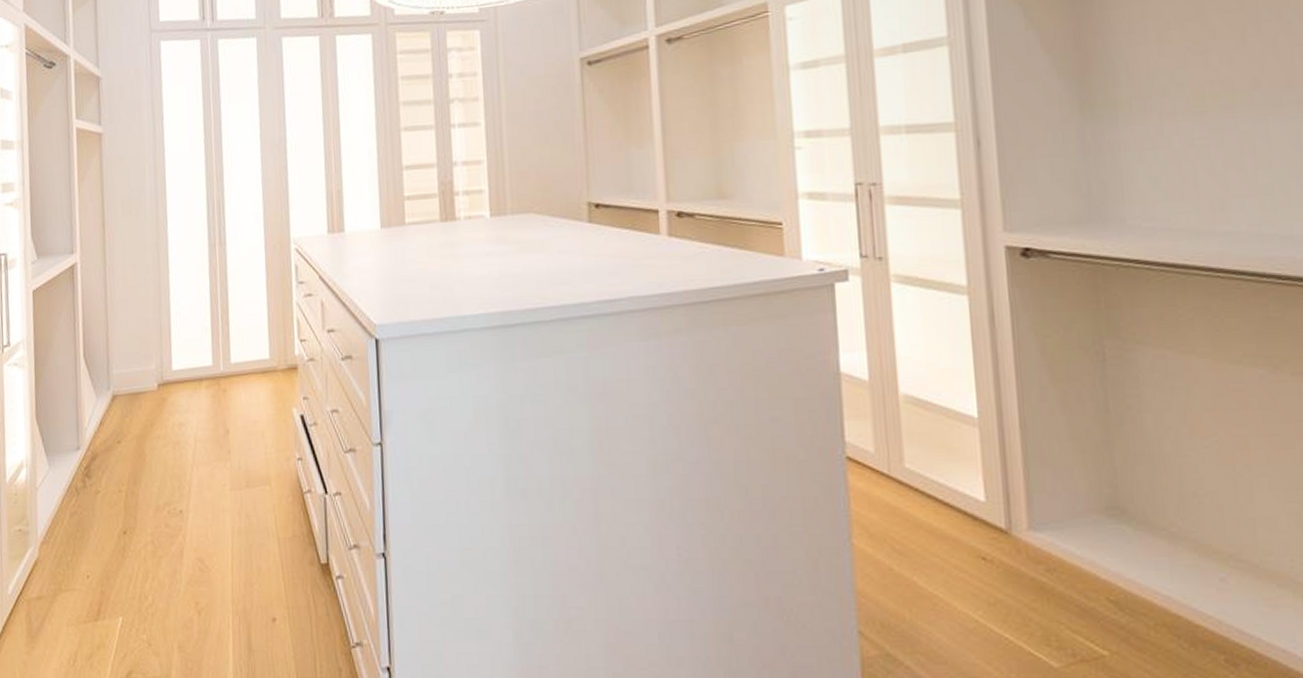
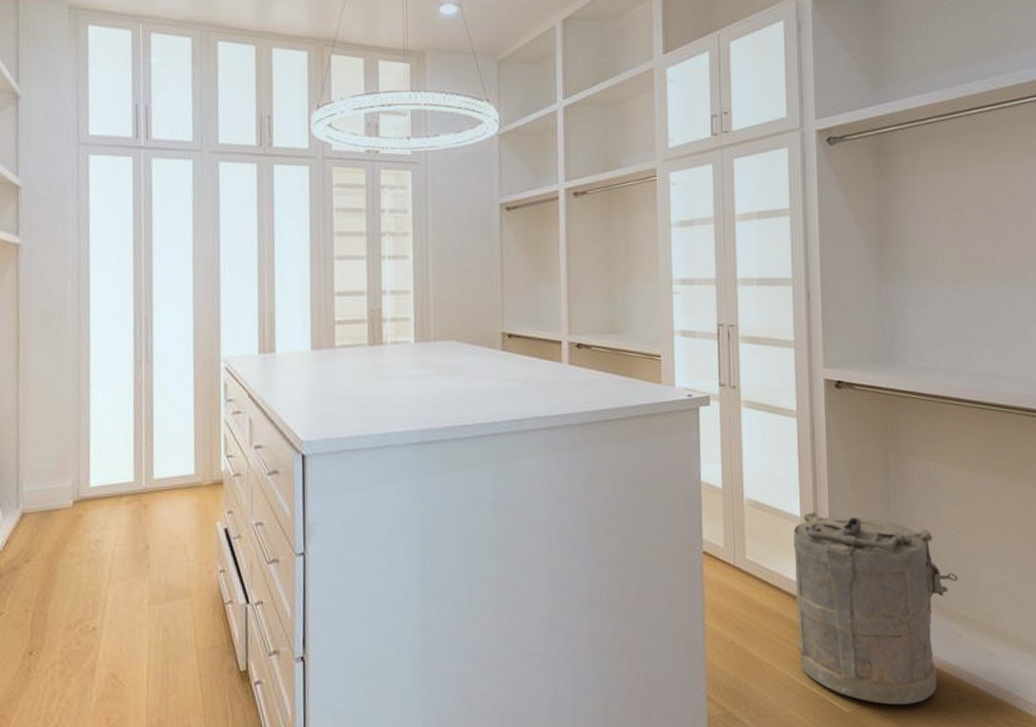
laundry hamper: none [968,412,1219,665] -> present [793,512,958,705]

